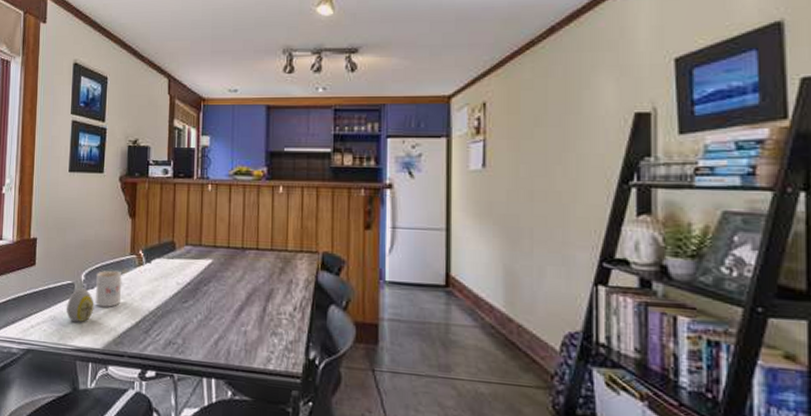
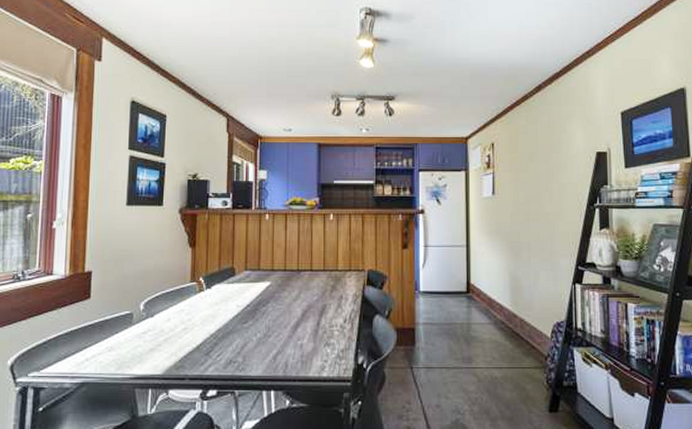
decorative egg: present [67,287,94,323] -> none [124,317,154,351]
mug: present [96,270,122,307] -> none [155,298,183,333]

